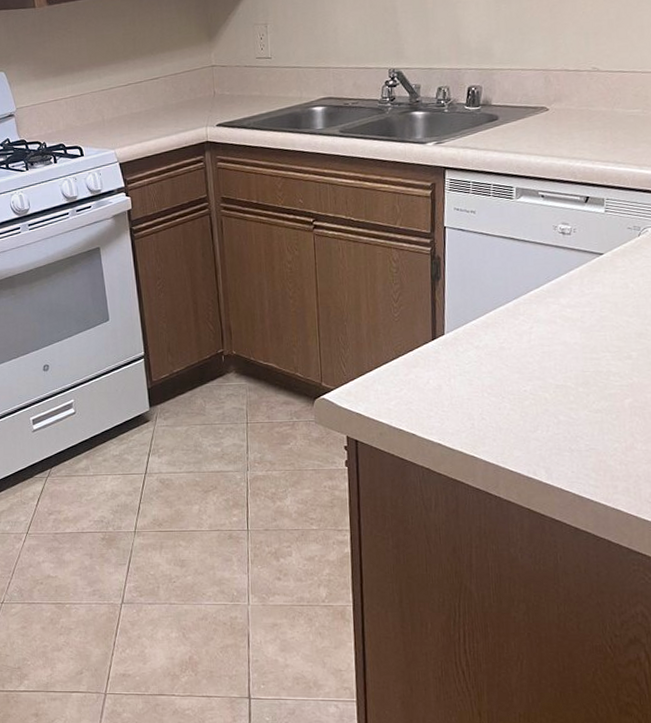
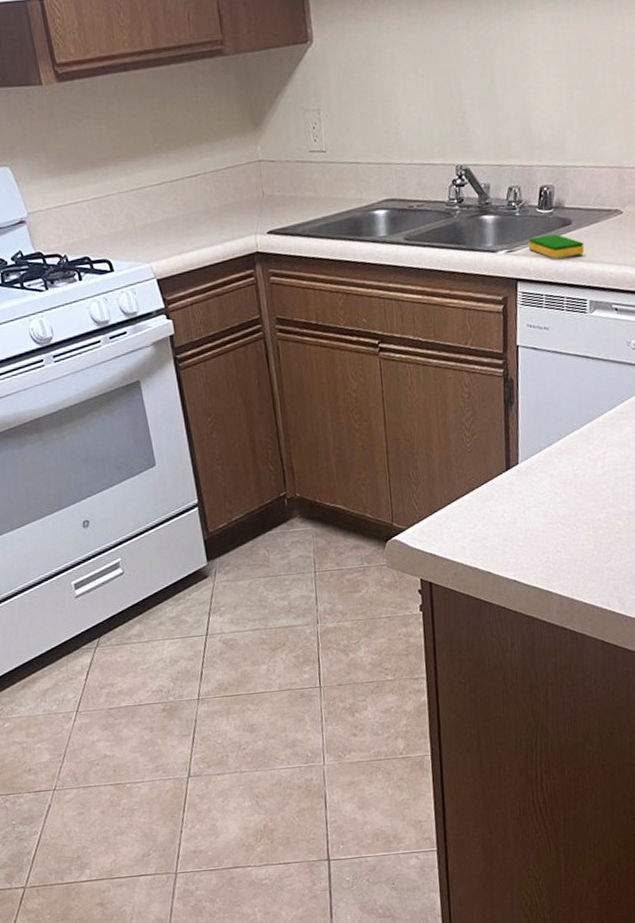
dish sponge: none [457,128,511,150] -> present [528,233,585,259]

